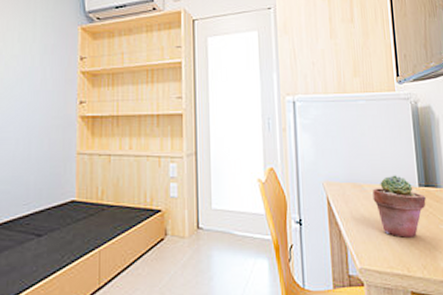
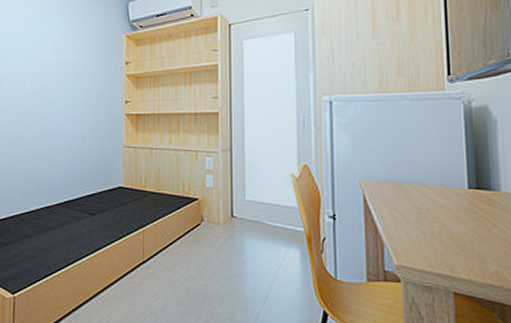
potted succulent: present [372,175,426,238] -> none [414,176,476,239]

